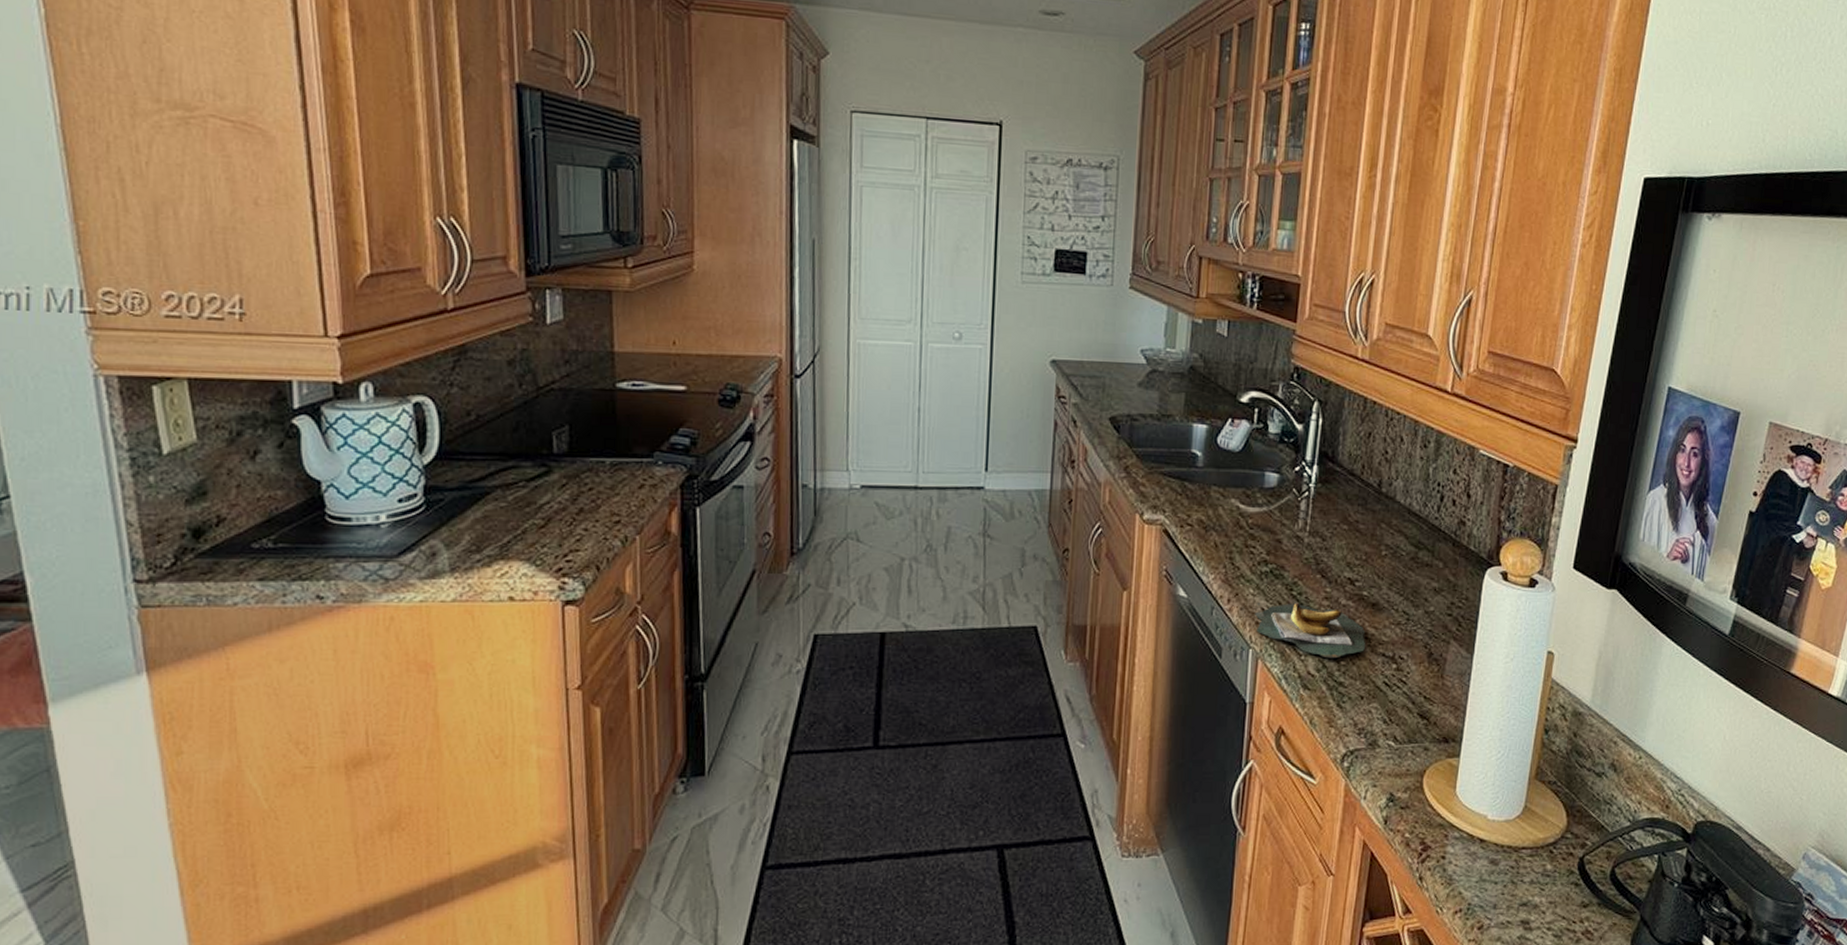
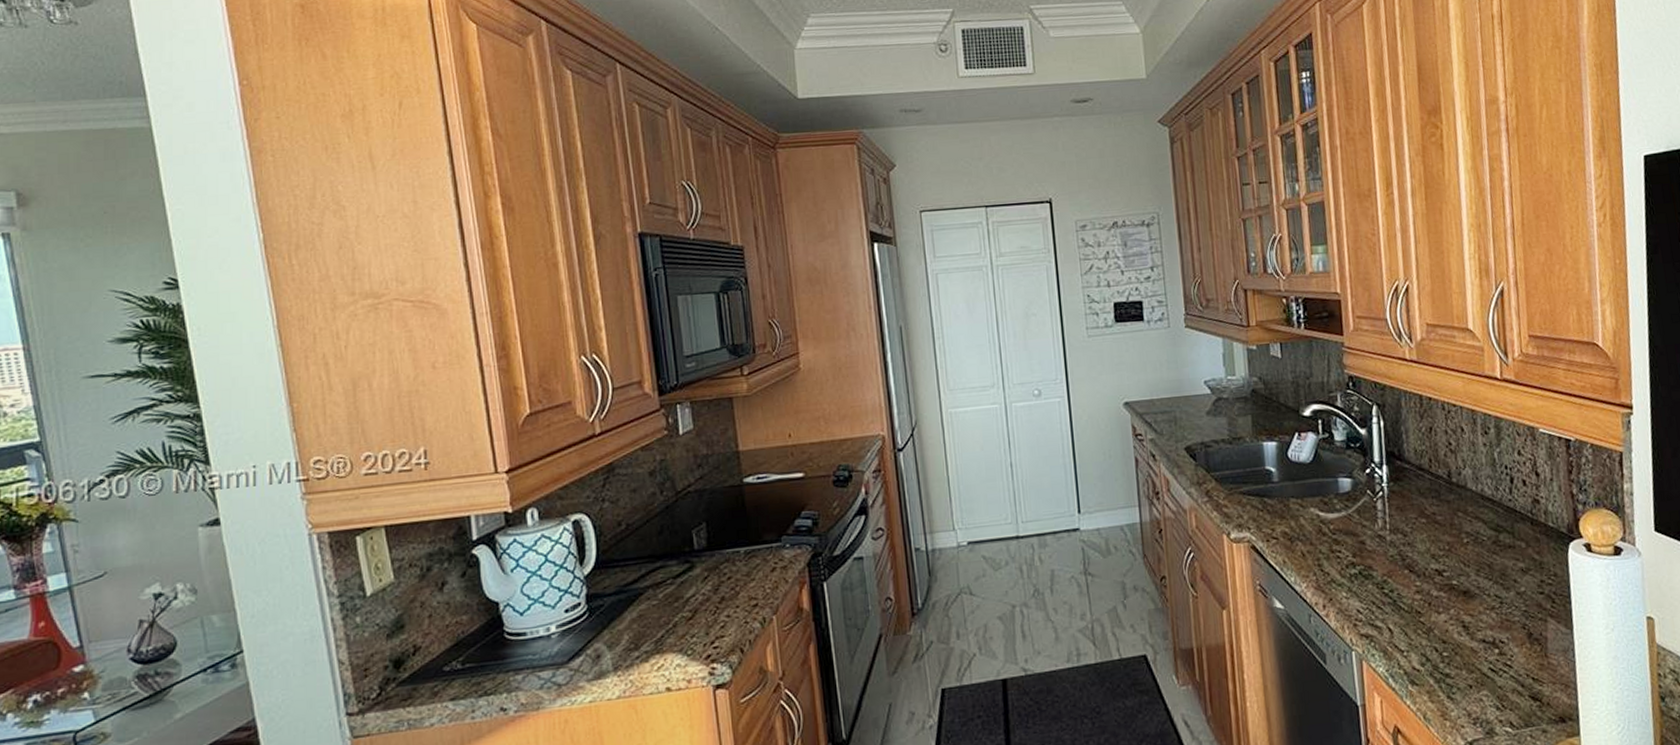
banana bunch: present [1255,602,1366,659] -> none [1351,600,1464,652]

